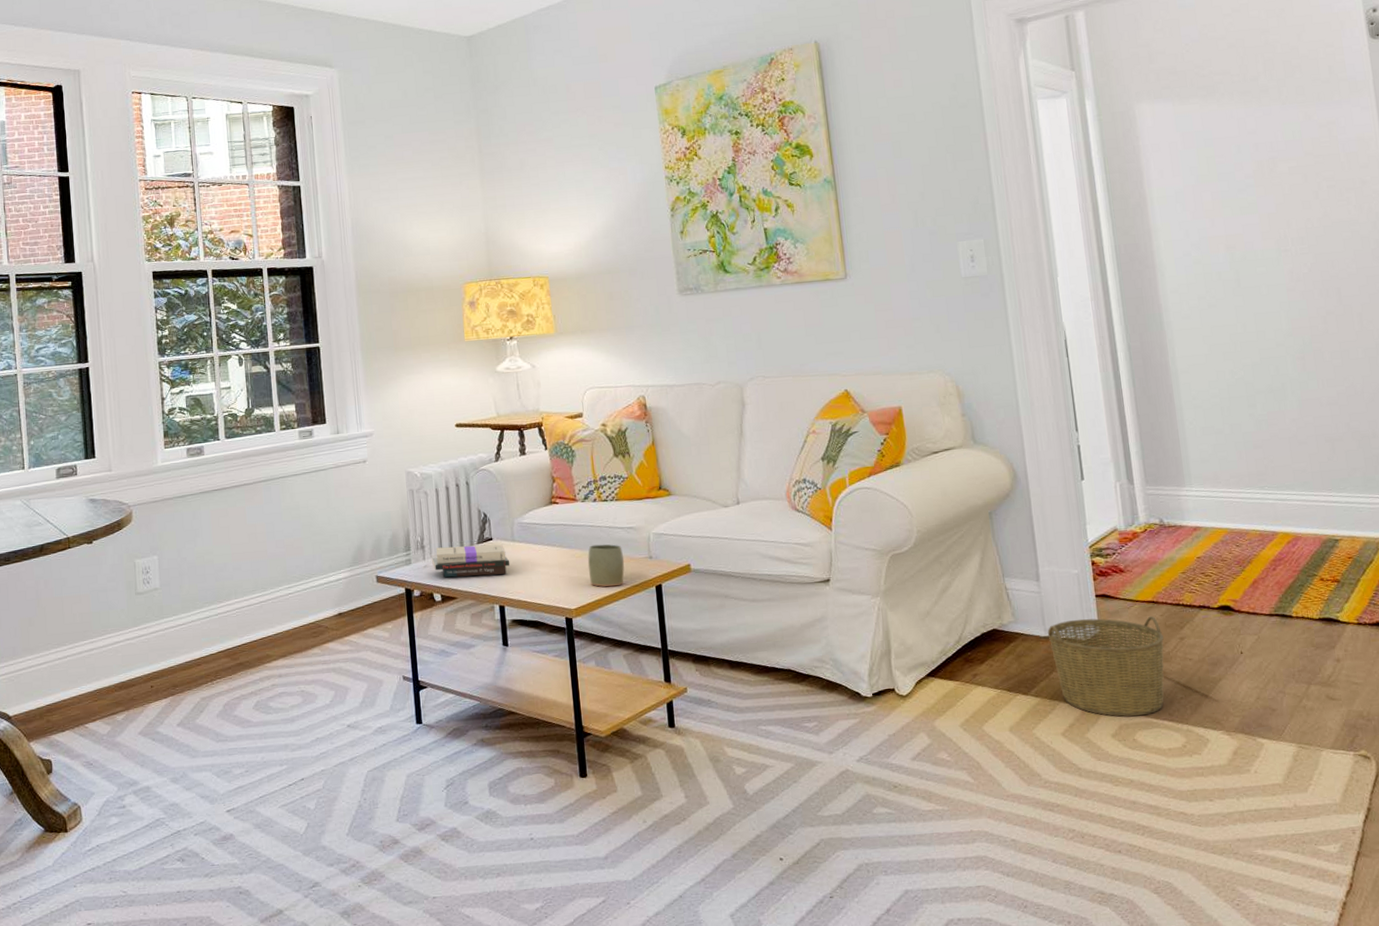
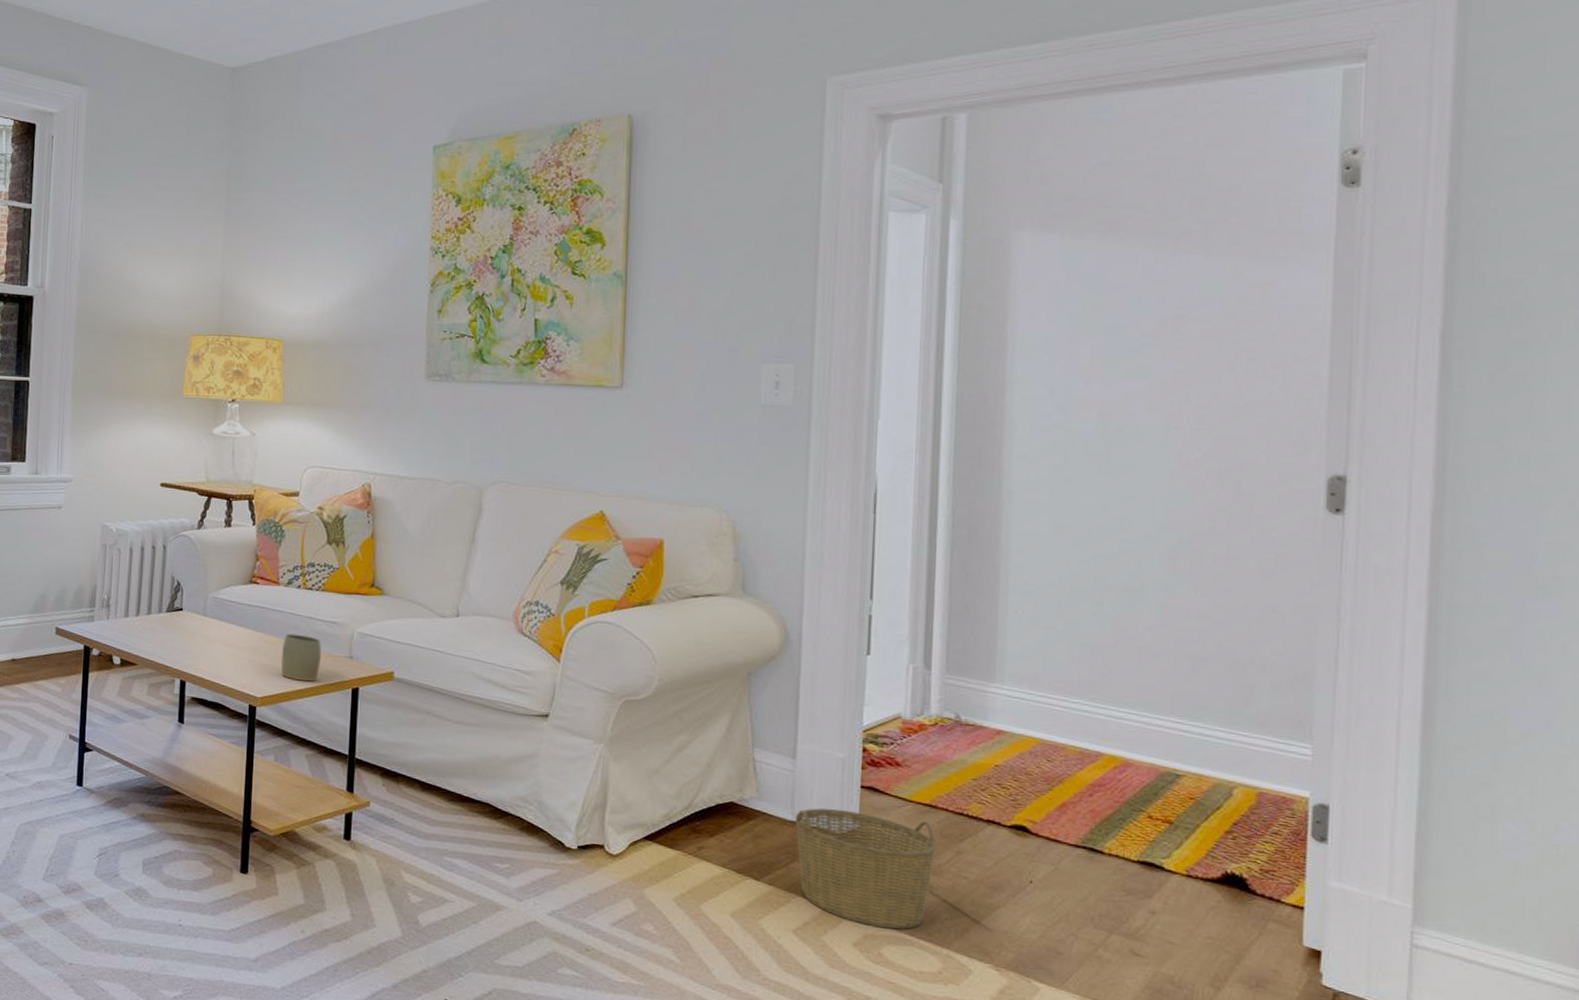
books: present [432,544,510,578] -> none [116,609,198,649]

